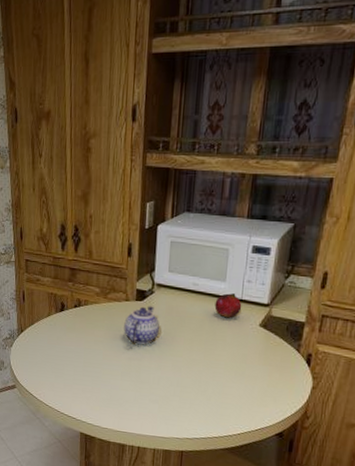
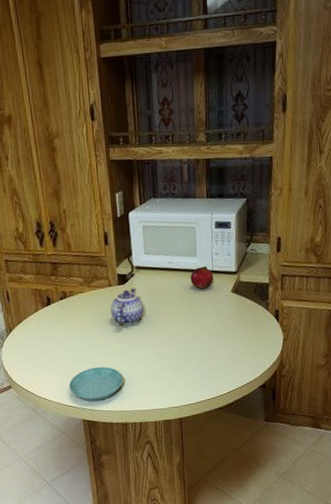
saucer: none [71,381,127,417] -> present [69,367,123,402]

